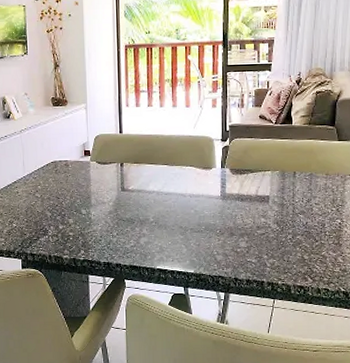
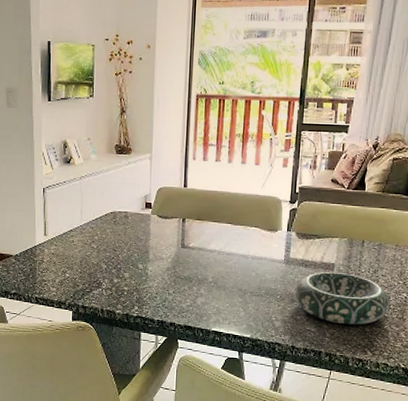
decorative bowl: none [233,204,324,254] -> present [295,272,389,325]

